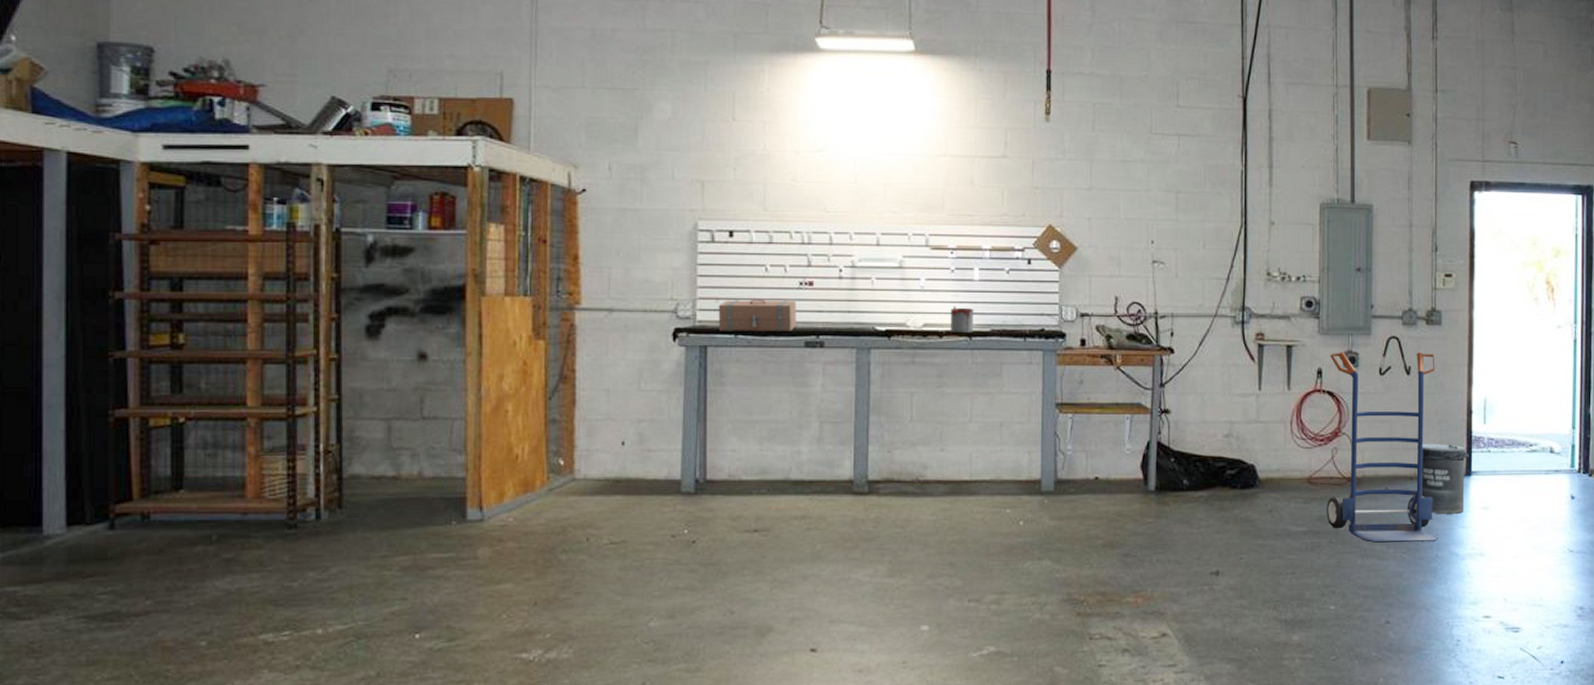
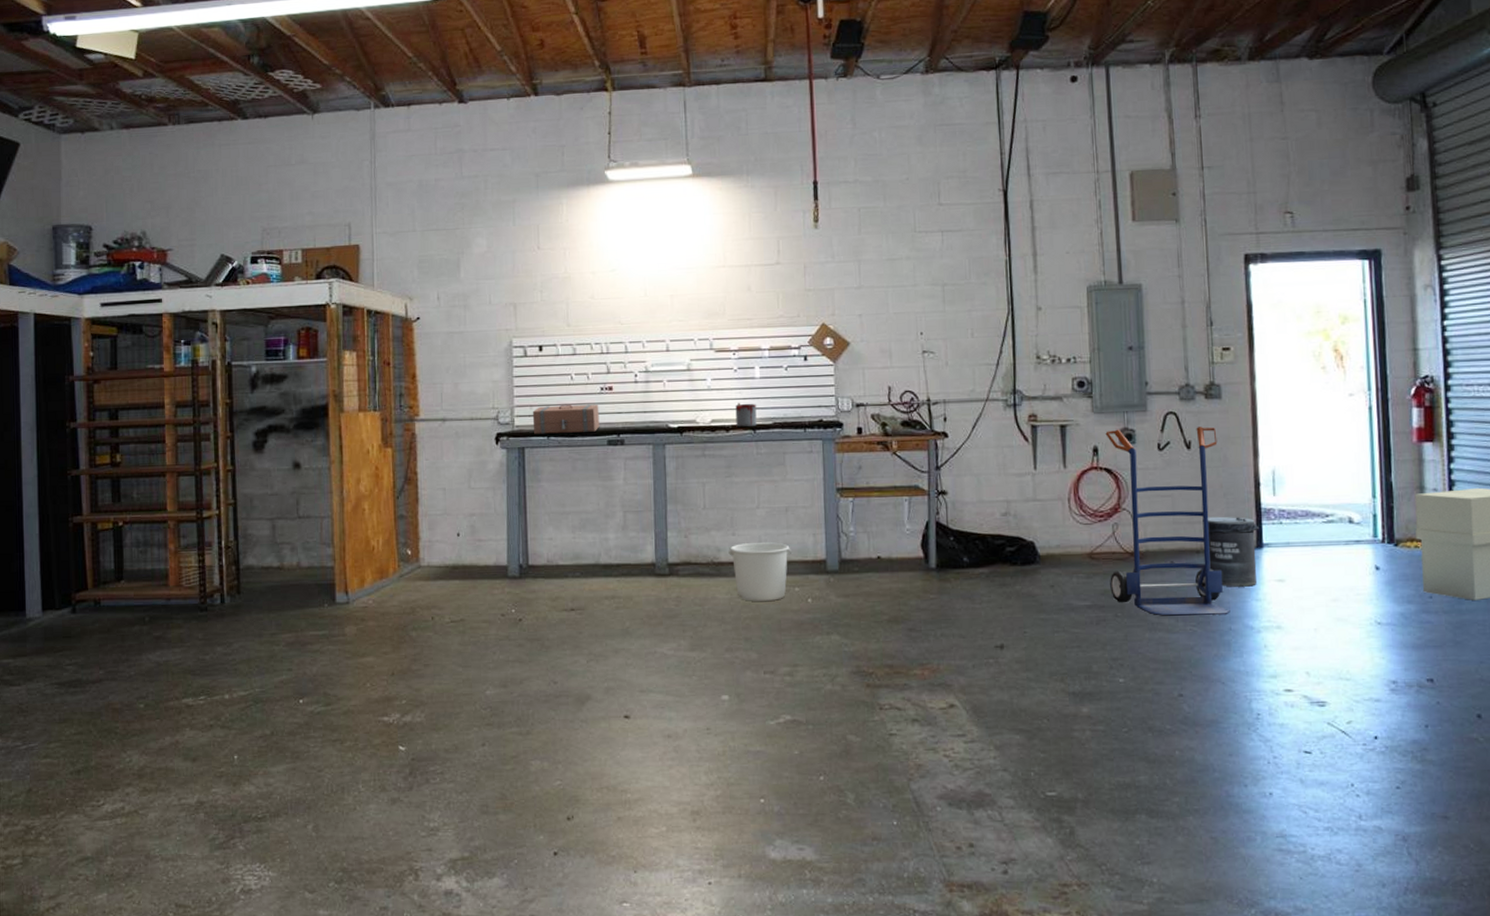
bucket: none [935,460,1004,525] -> present [728,542,791,602]

